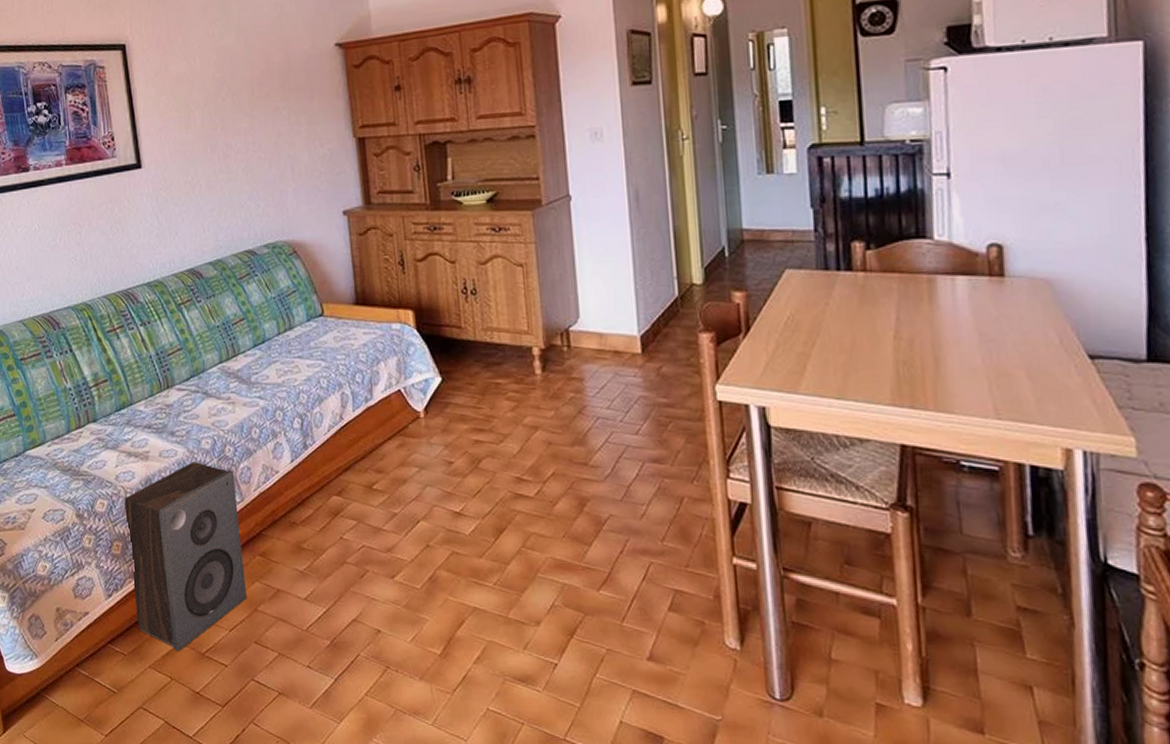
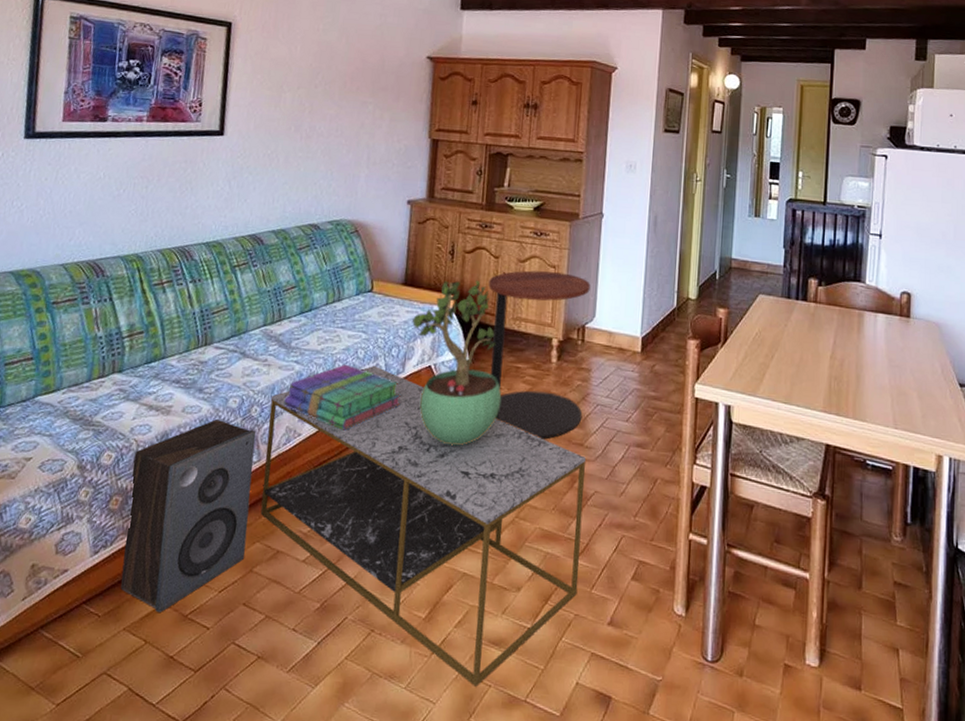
coffee table: none [241,394,606,724] -> present [260,365,586,687]
books: none [255,395,374,465] -> present [284,364,401,431]
potted plant: none [371,291,485,474] -> present [412,280,502,446]
side table: none [448,271,582,461] -> present [488,270,591,440]

